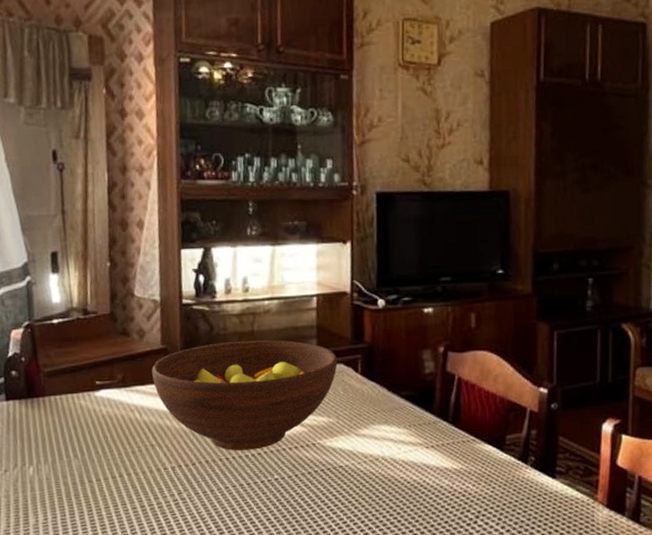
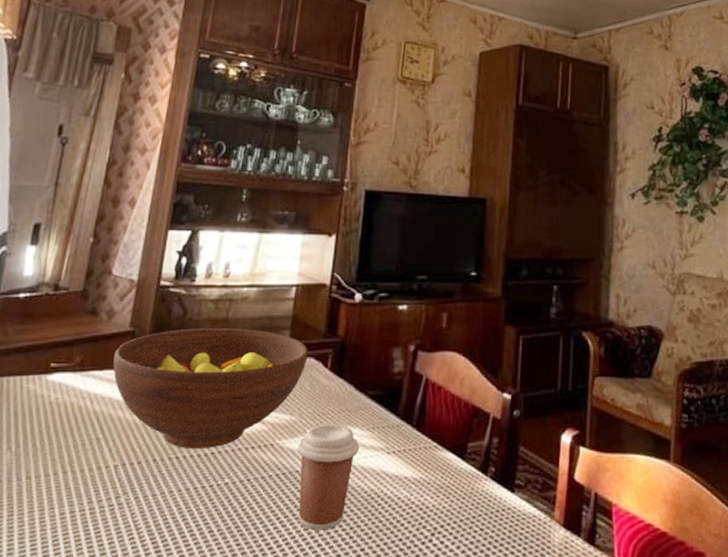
coffee cup: none [338,423,399,516] -> present [298,424,360,530]

